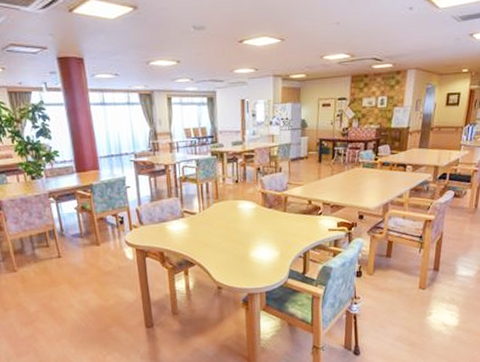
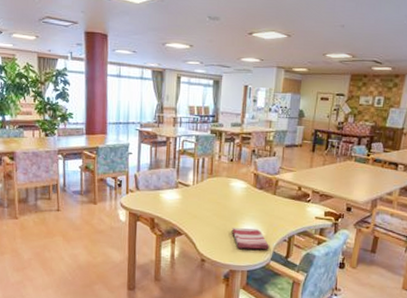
dish towel: none [246,249,286,271] -> present [232,228,270,250]

